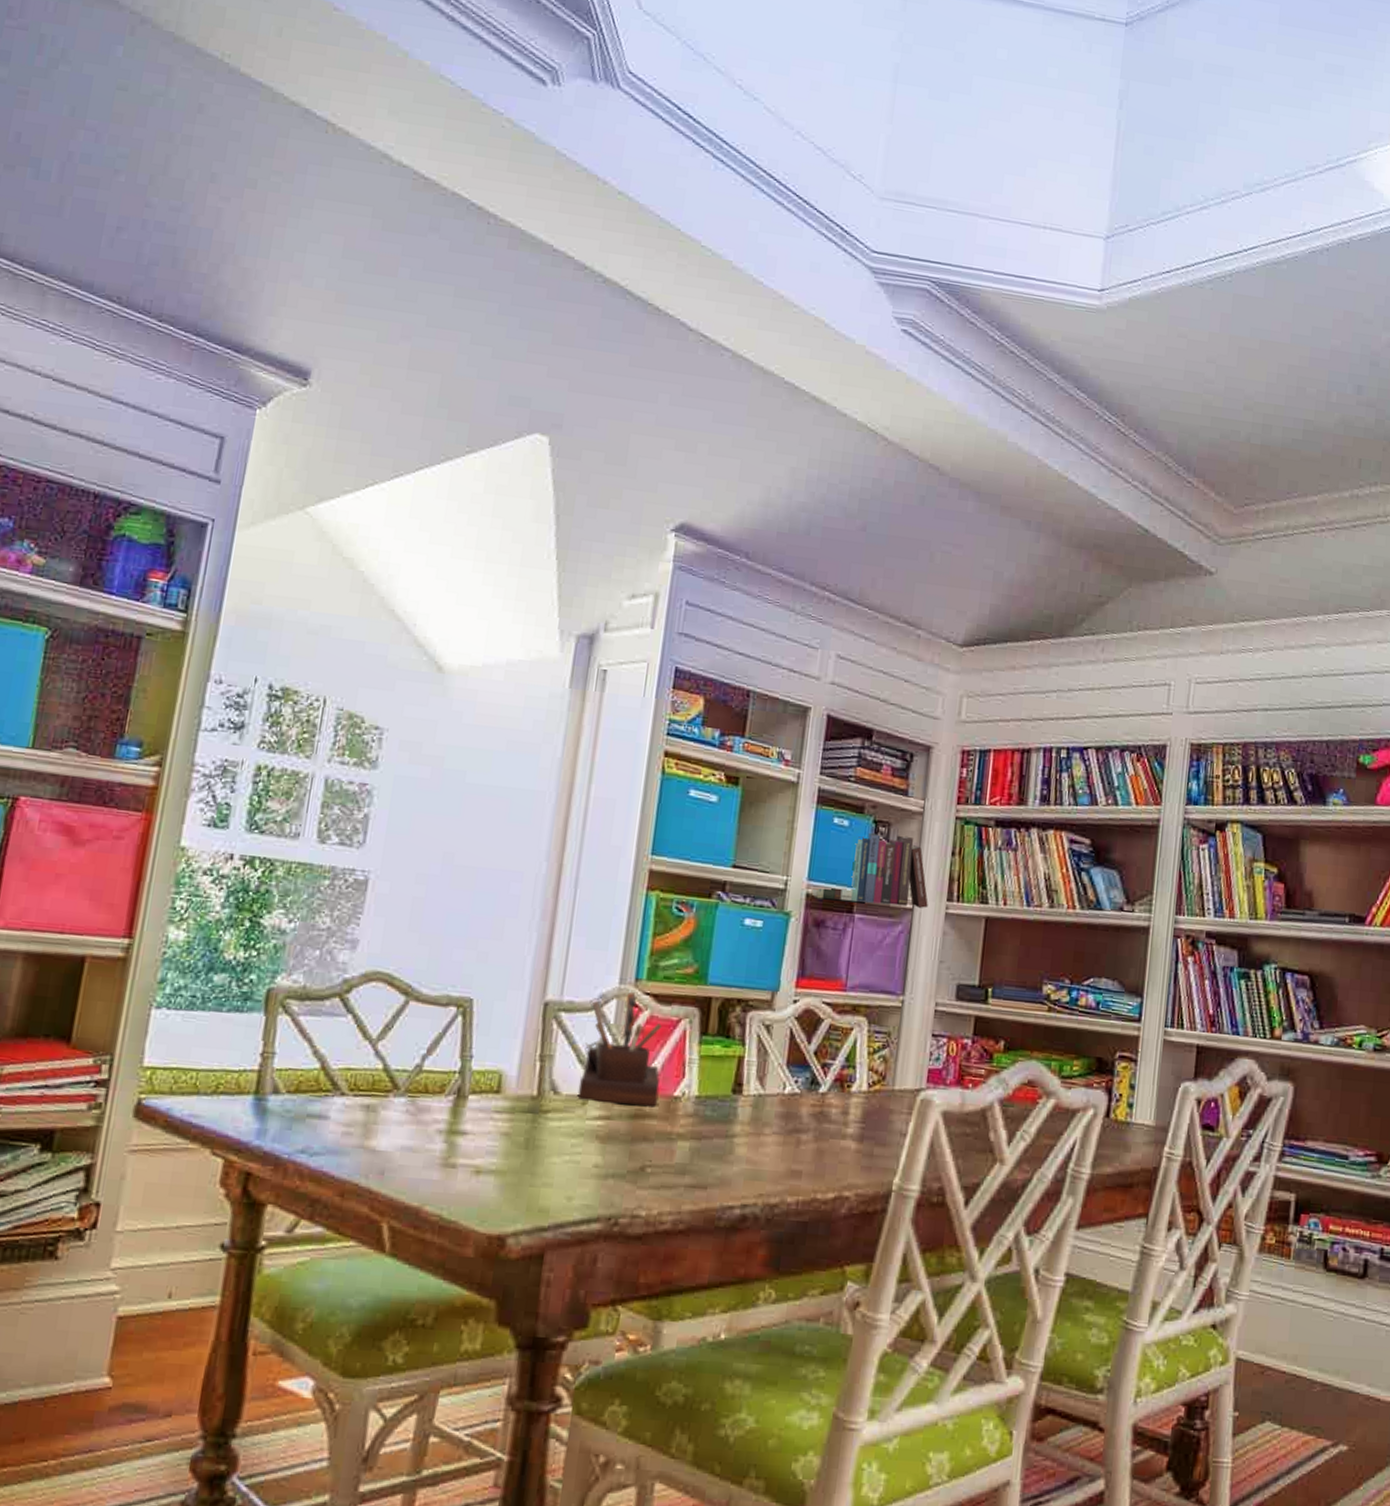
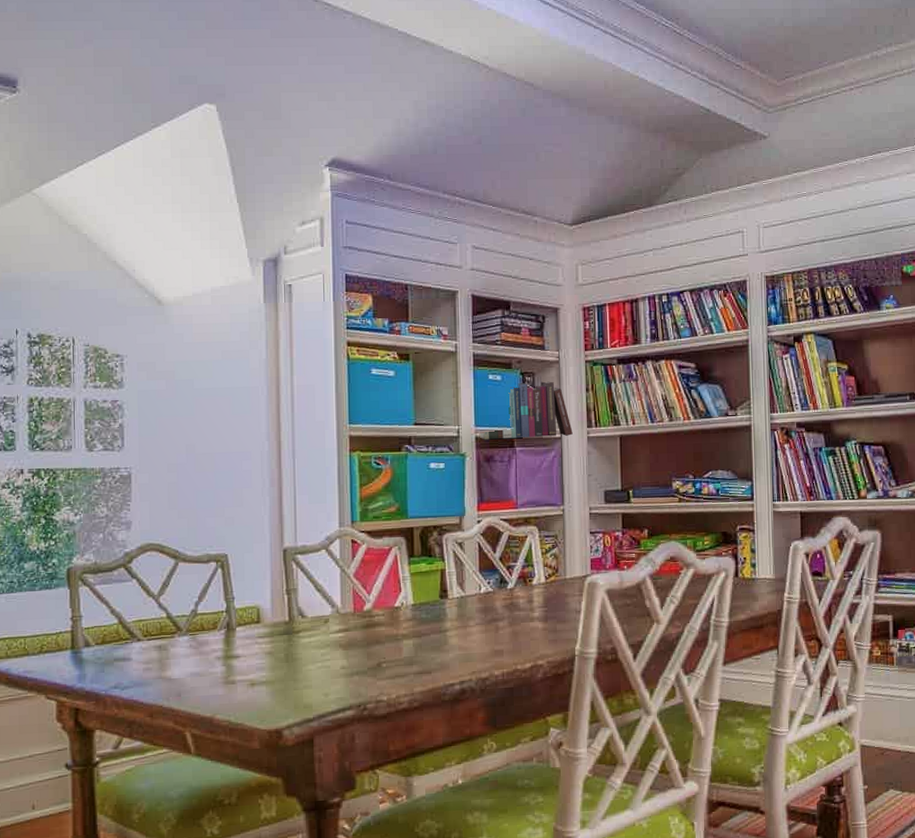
desk organizer: present [577,991,662,1106] -> none [320,531,383,619]

